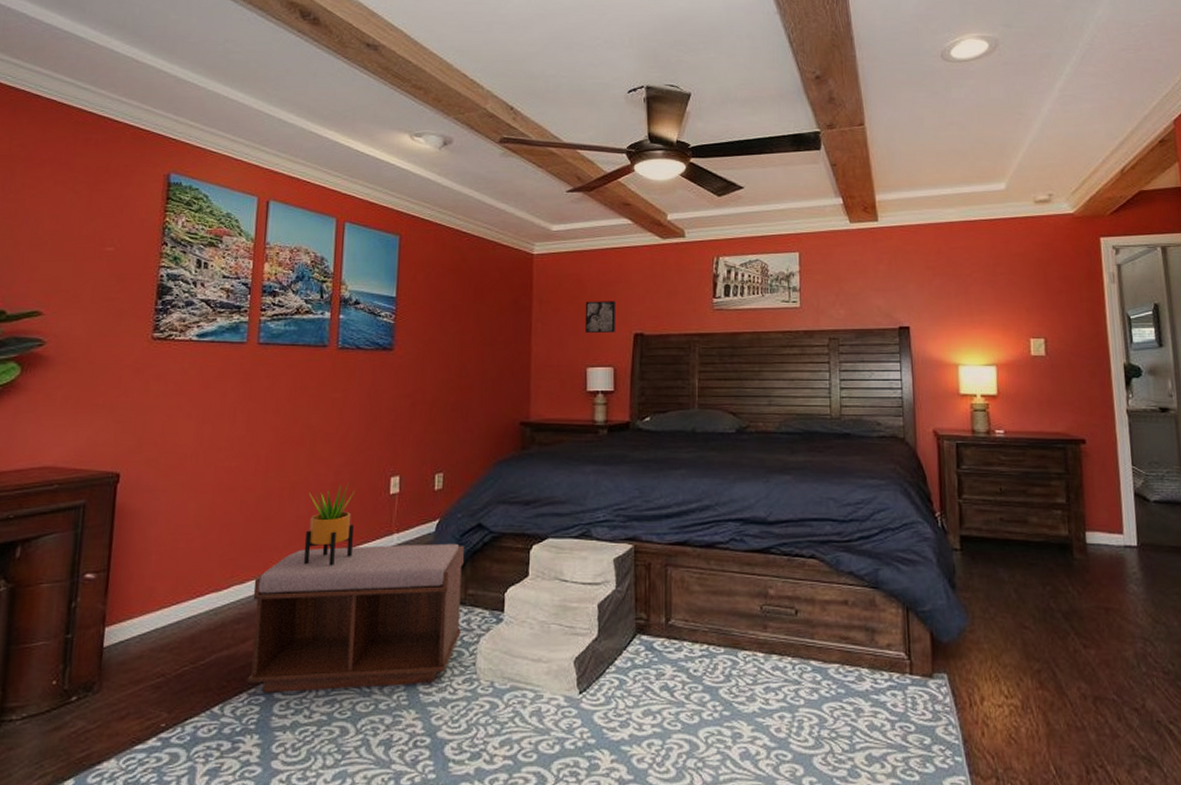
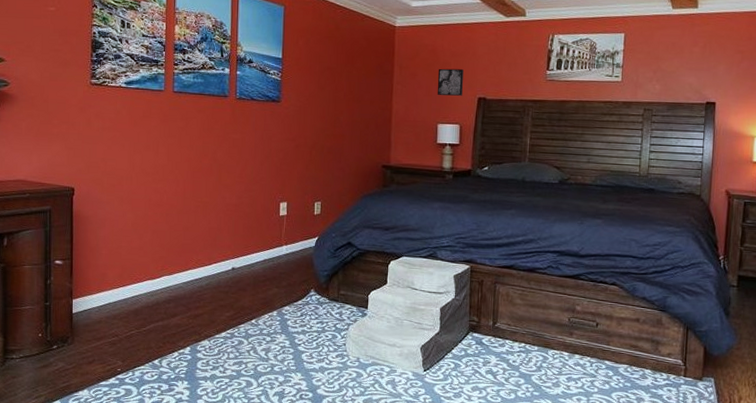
bench: present [246,543,464,693] -> none [177,253,337,356]
potted plant: present [303,483,356,566] -> none [215,206,253,267]

